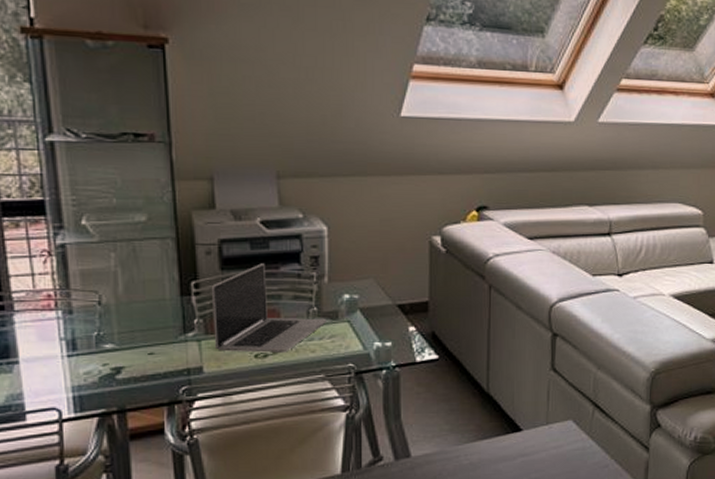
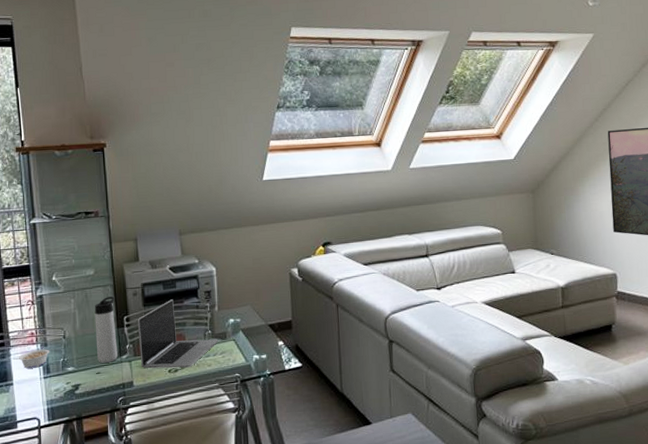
legume: none [19,318,78,343] -> present [14,349,50,369]
thermos bottle: none [146,253,181,341] -> present [94,296,118,363]

